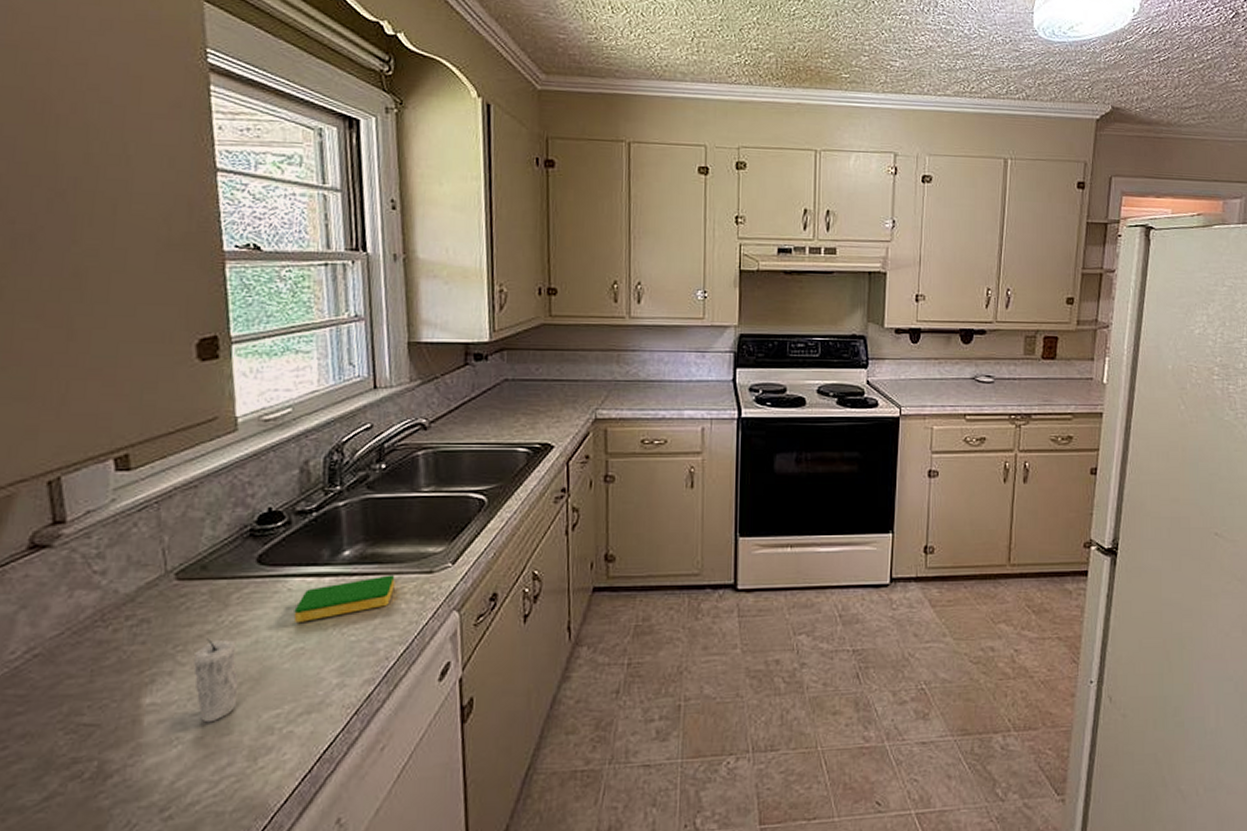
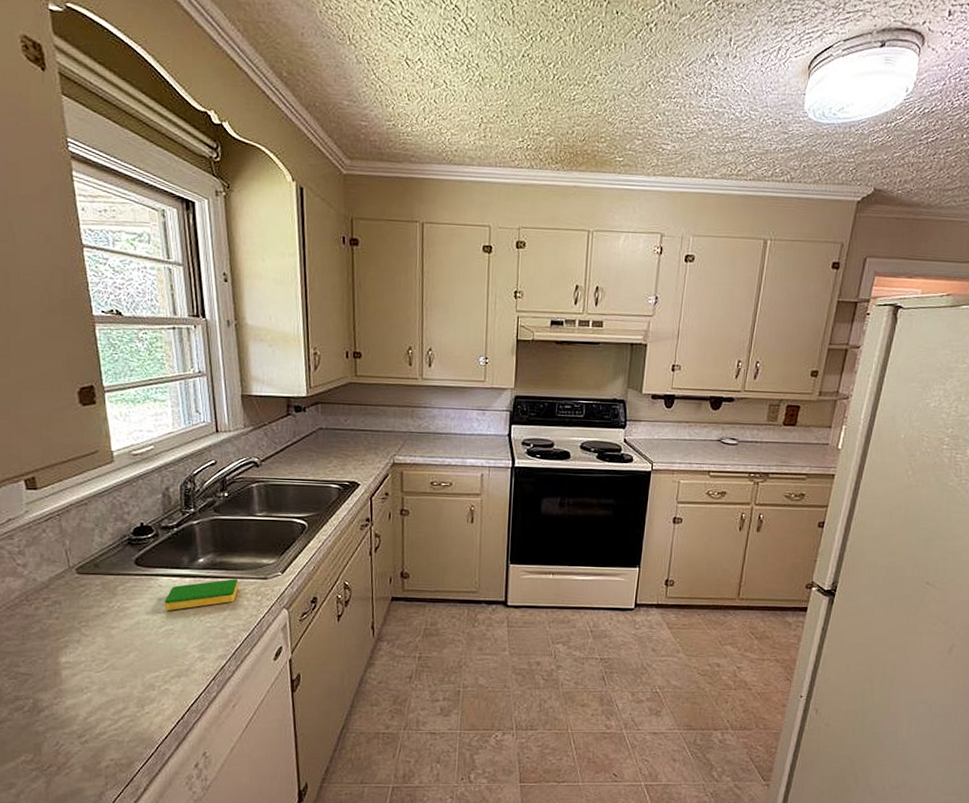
candle: present [193,637,239,723] -> none [93,617,127,678]

